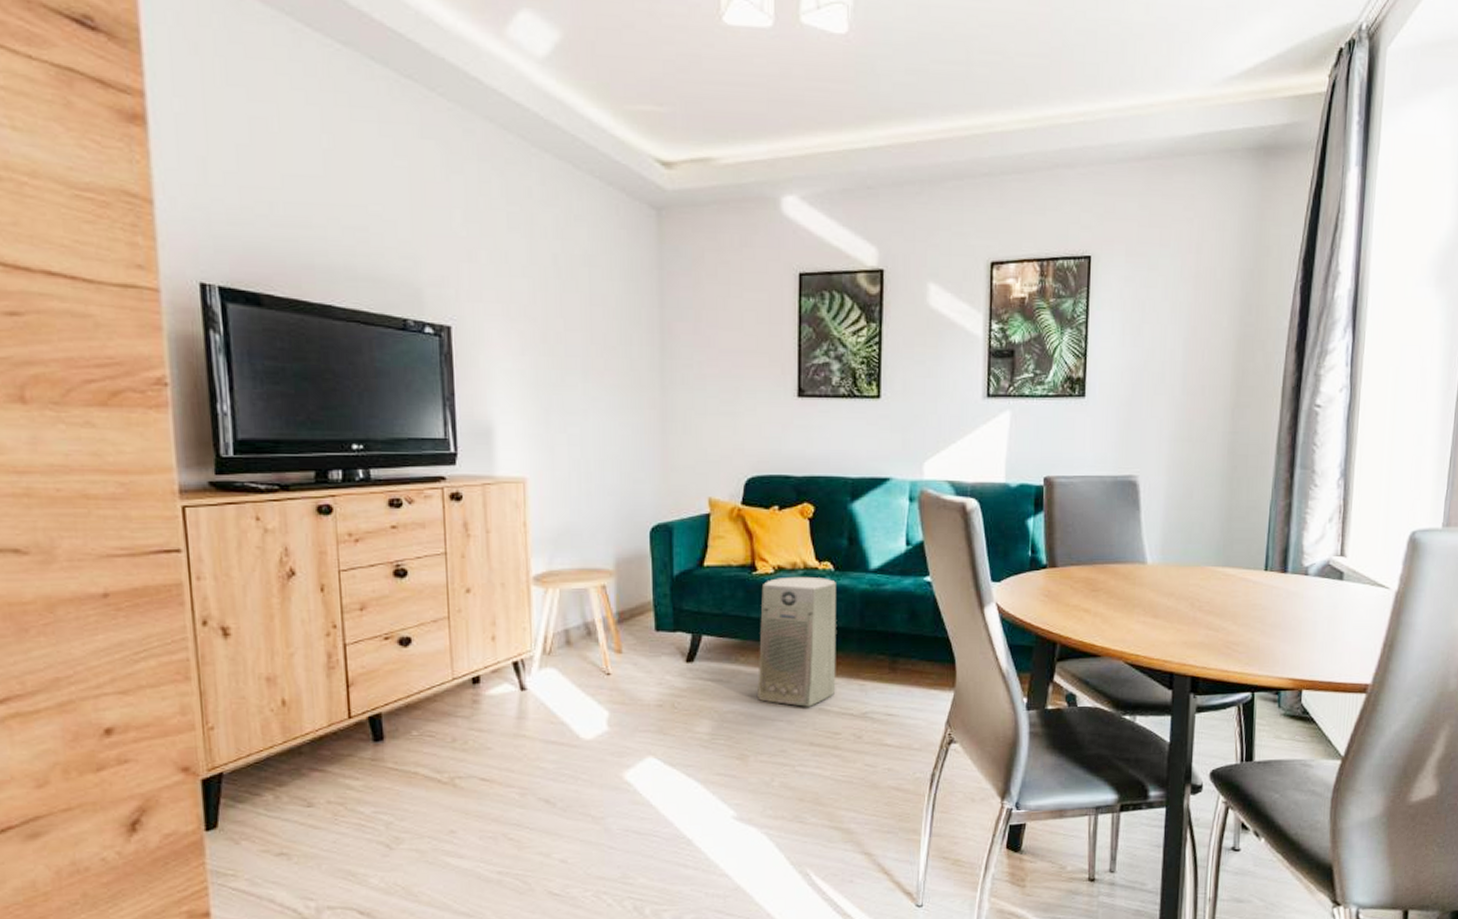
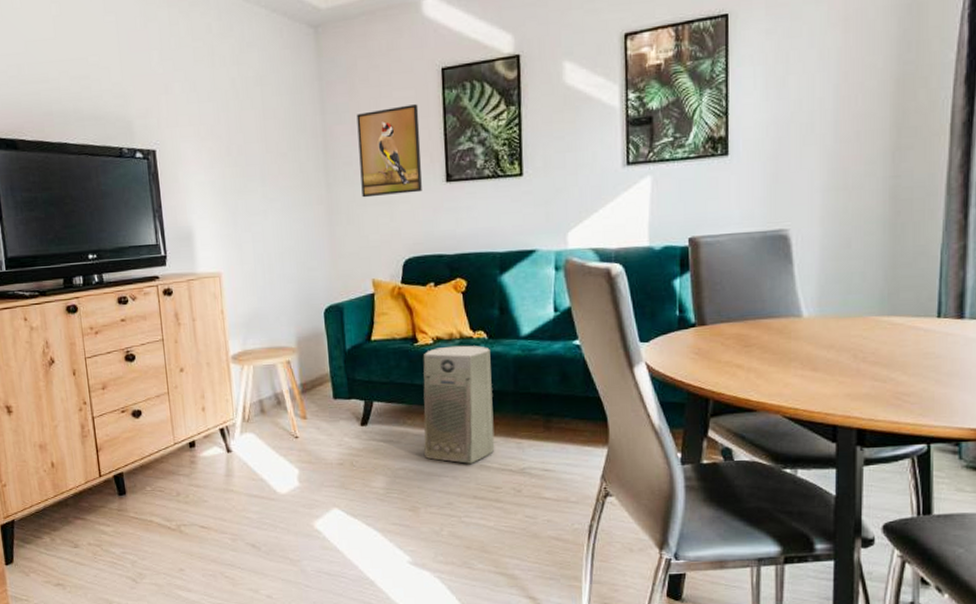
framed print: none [701,308,772,406] -> present [356,104,422,198]

